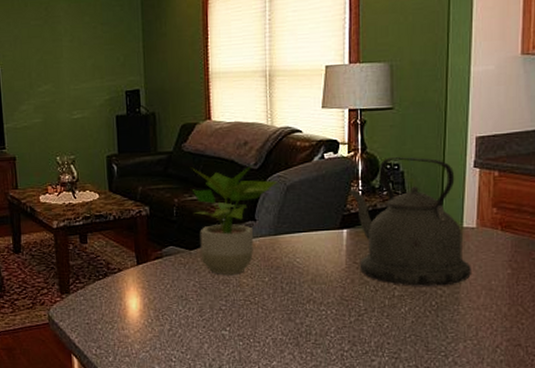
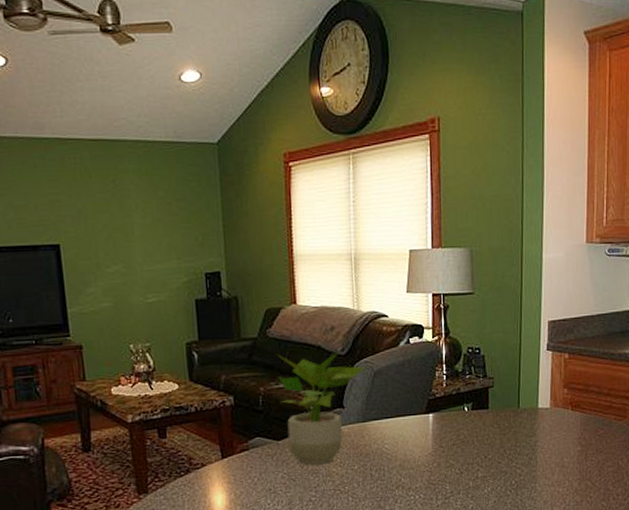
kettle: present [348,157,471,286] -> none [433,341,546,467]

